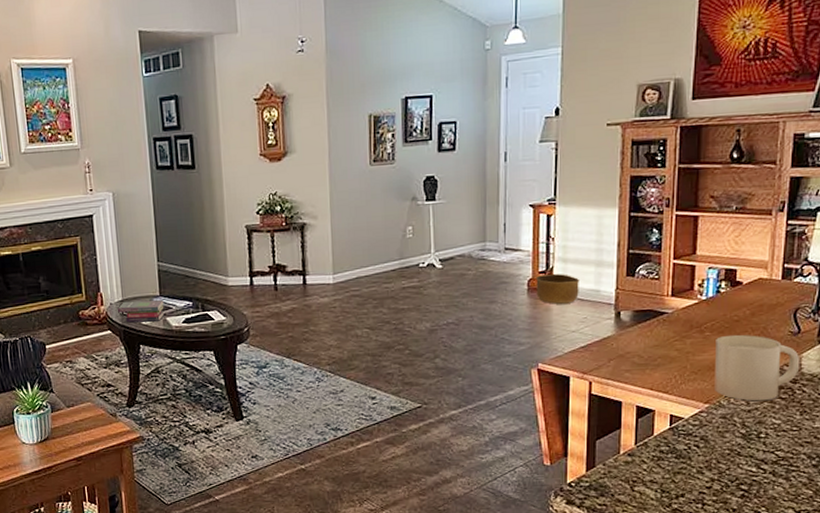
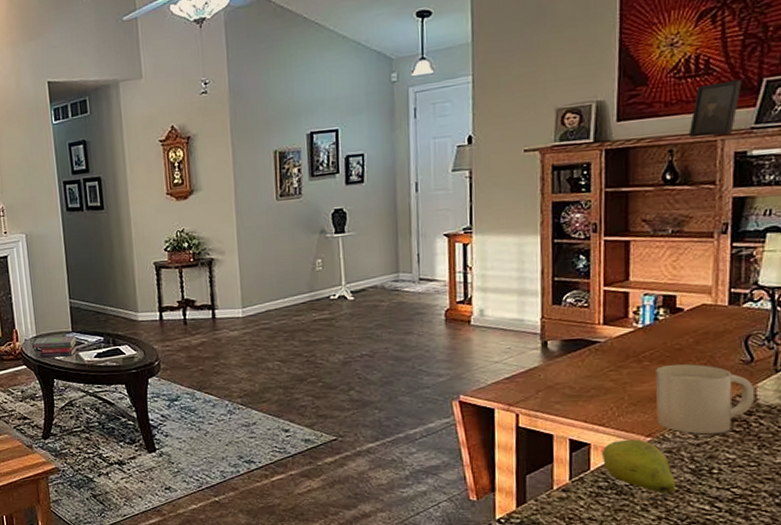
basket: present [536,273,579,304] -> none [454,303,501,335]
fruit: none [664,405,728,465] -> present [601,439,675,502]
picture frame: none [754,64,804,119] -> present [688,79,742,138]

